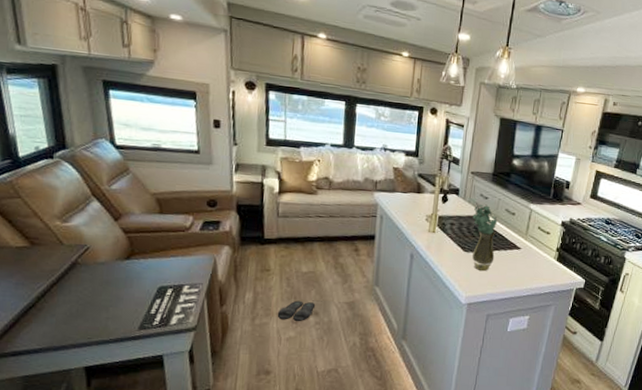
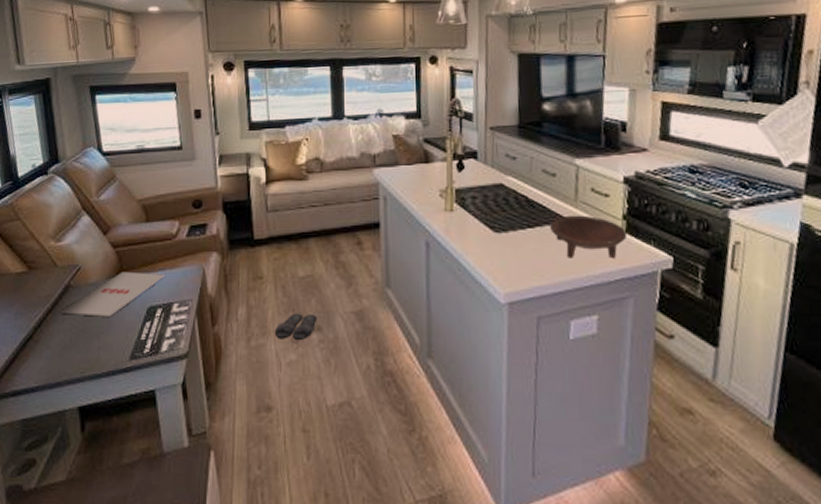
magazine: none [66,255,178,293] -> present [60,271,166,317]
vase: present [472,202,498,271] -> none [499,165,537,256]
bowl: none [505,244,558,278] -> present [550,215,628,258]

